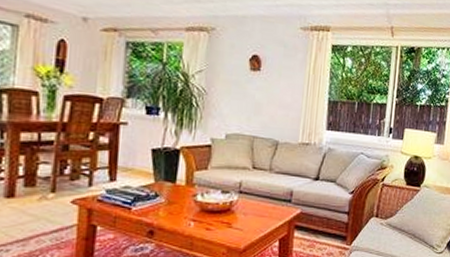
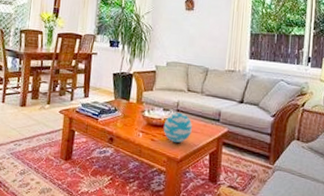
decorative ball: none [221,194,259,231] -> present [163,112,192,144]

